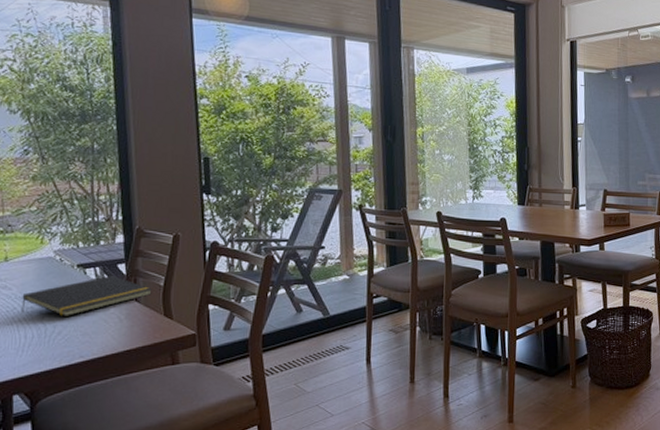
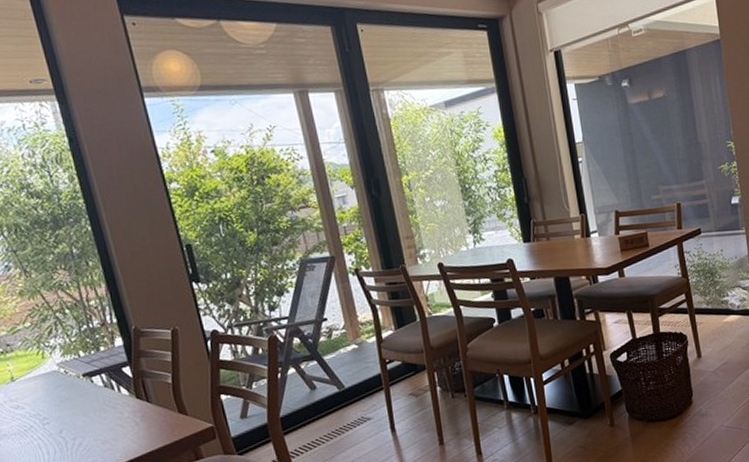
notepad: present [21,275,152,316] -> none [36,379,162,430]

